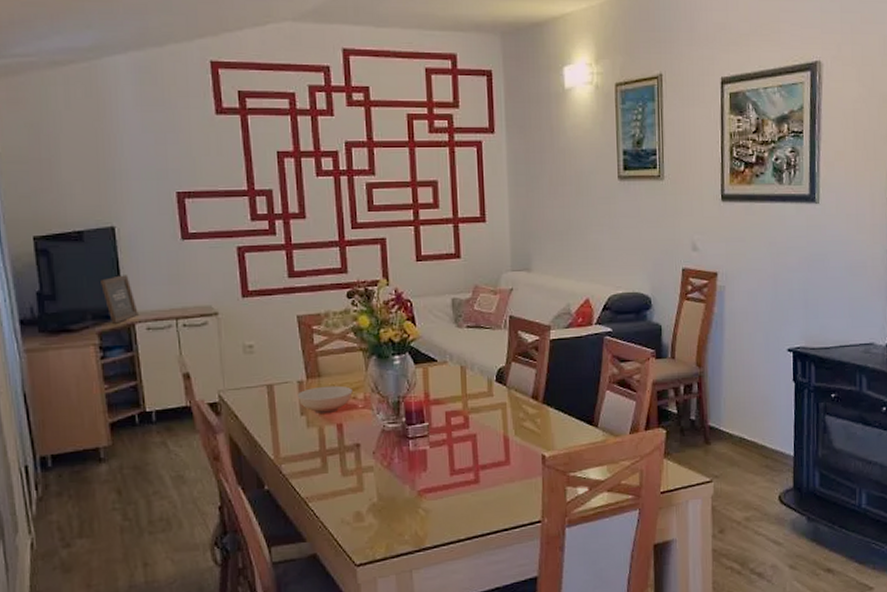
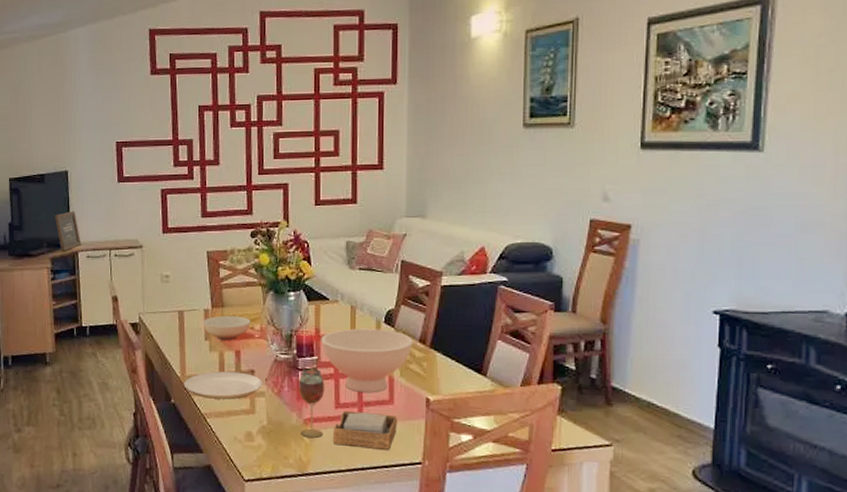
plate: none [278,447,370,480] -> present [184,371,263,400]
wineglass: none [410,435,439,511] -> present [299,368,325,439]
bowl: none [431,388,526,457] -> present [321,328,413,393]
napkin holder: none [449,475,515,514] -> present [332,410,398,451]

